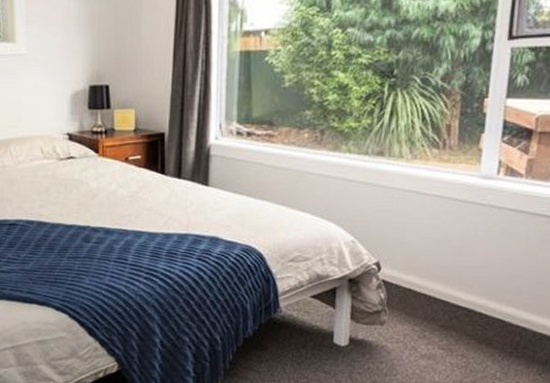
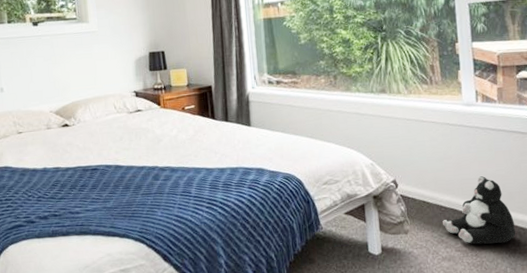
plush toy: none [428,265,517,344] -> present [442,176,516,245]

